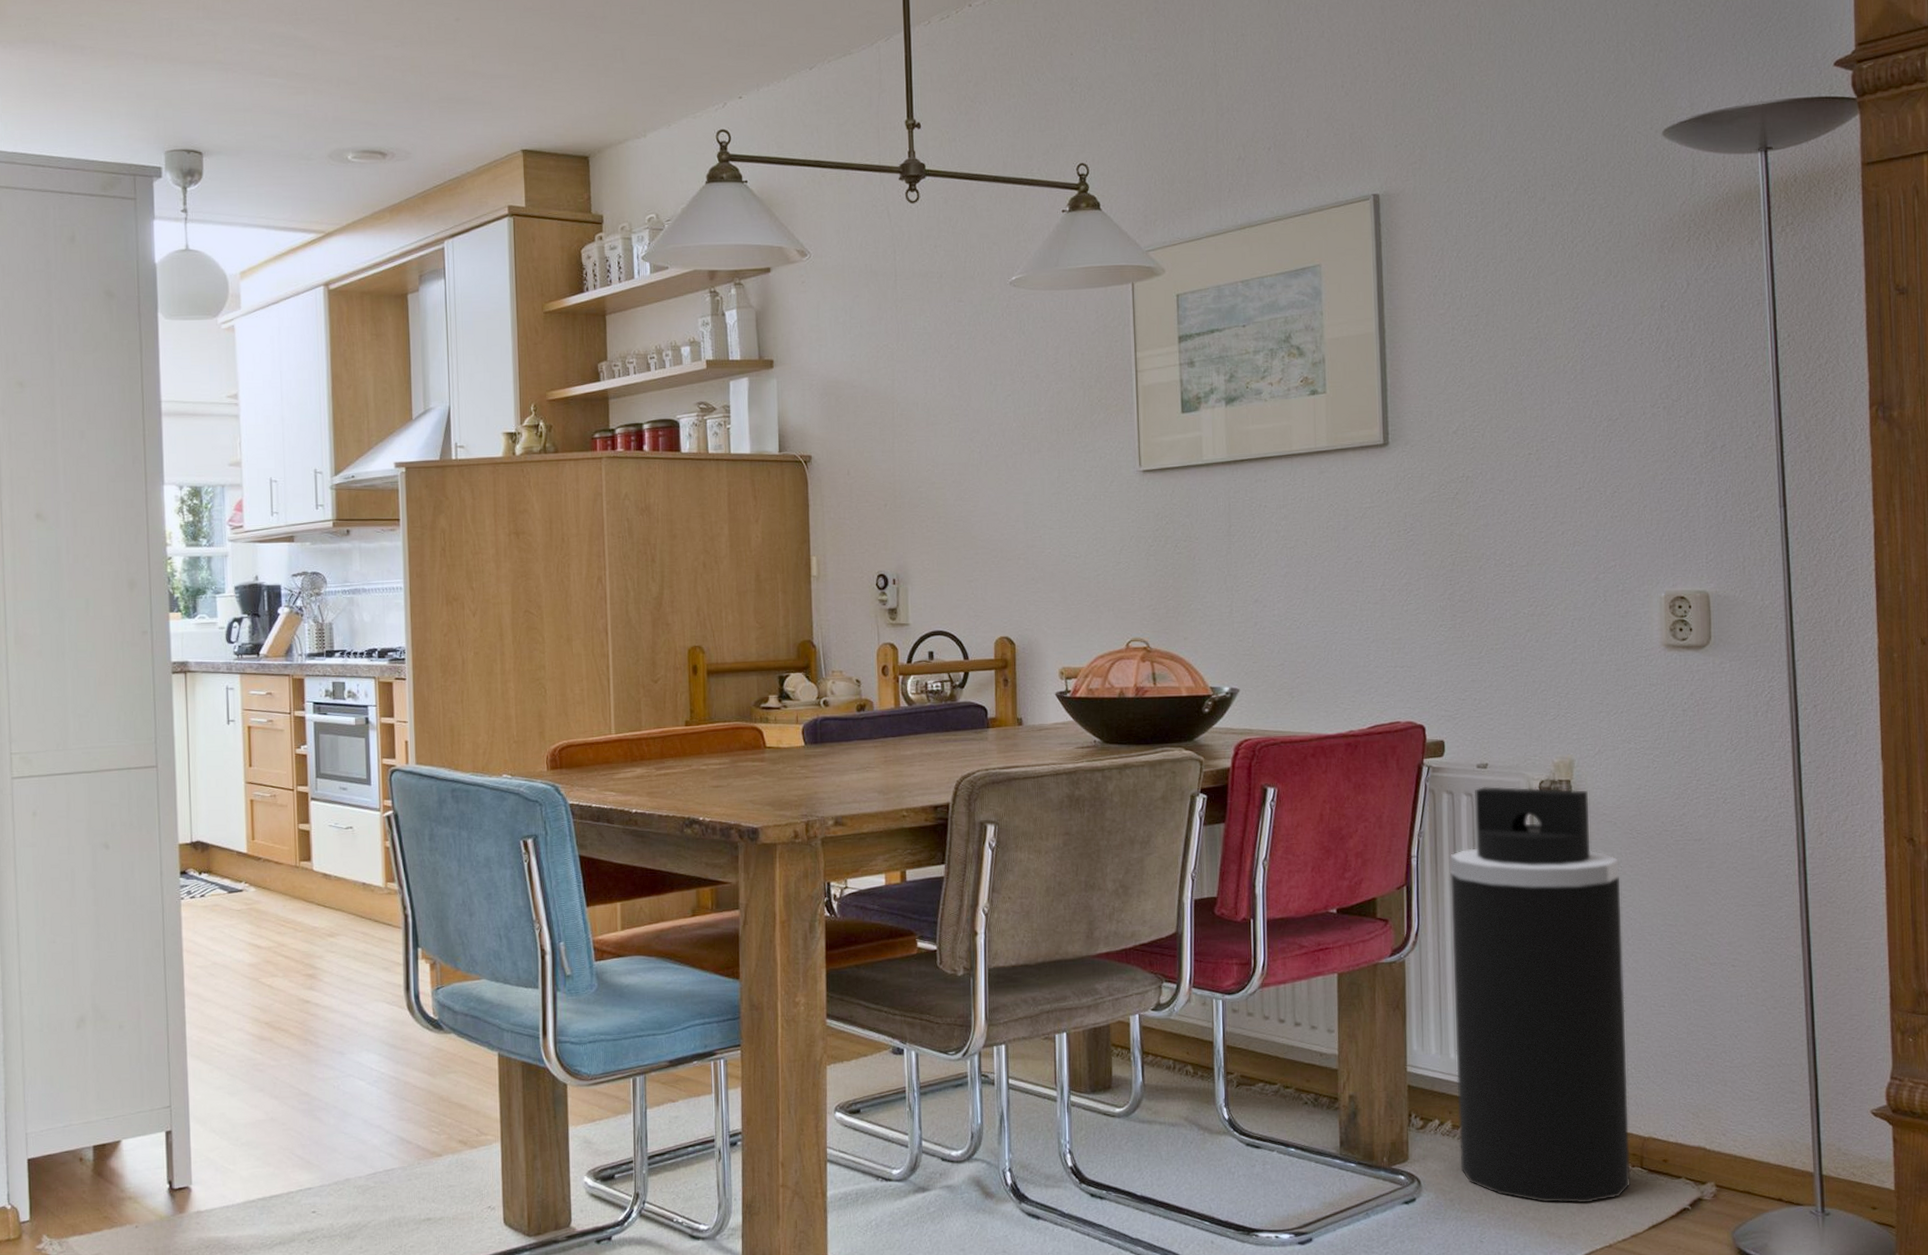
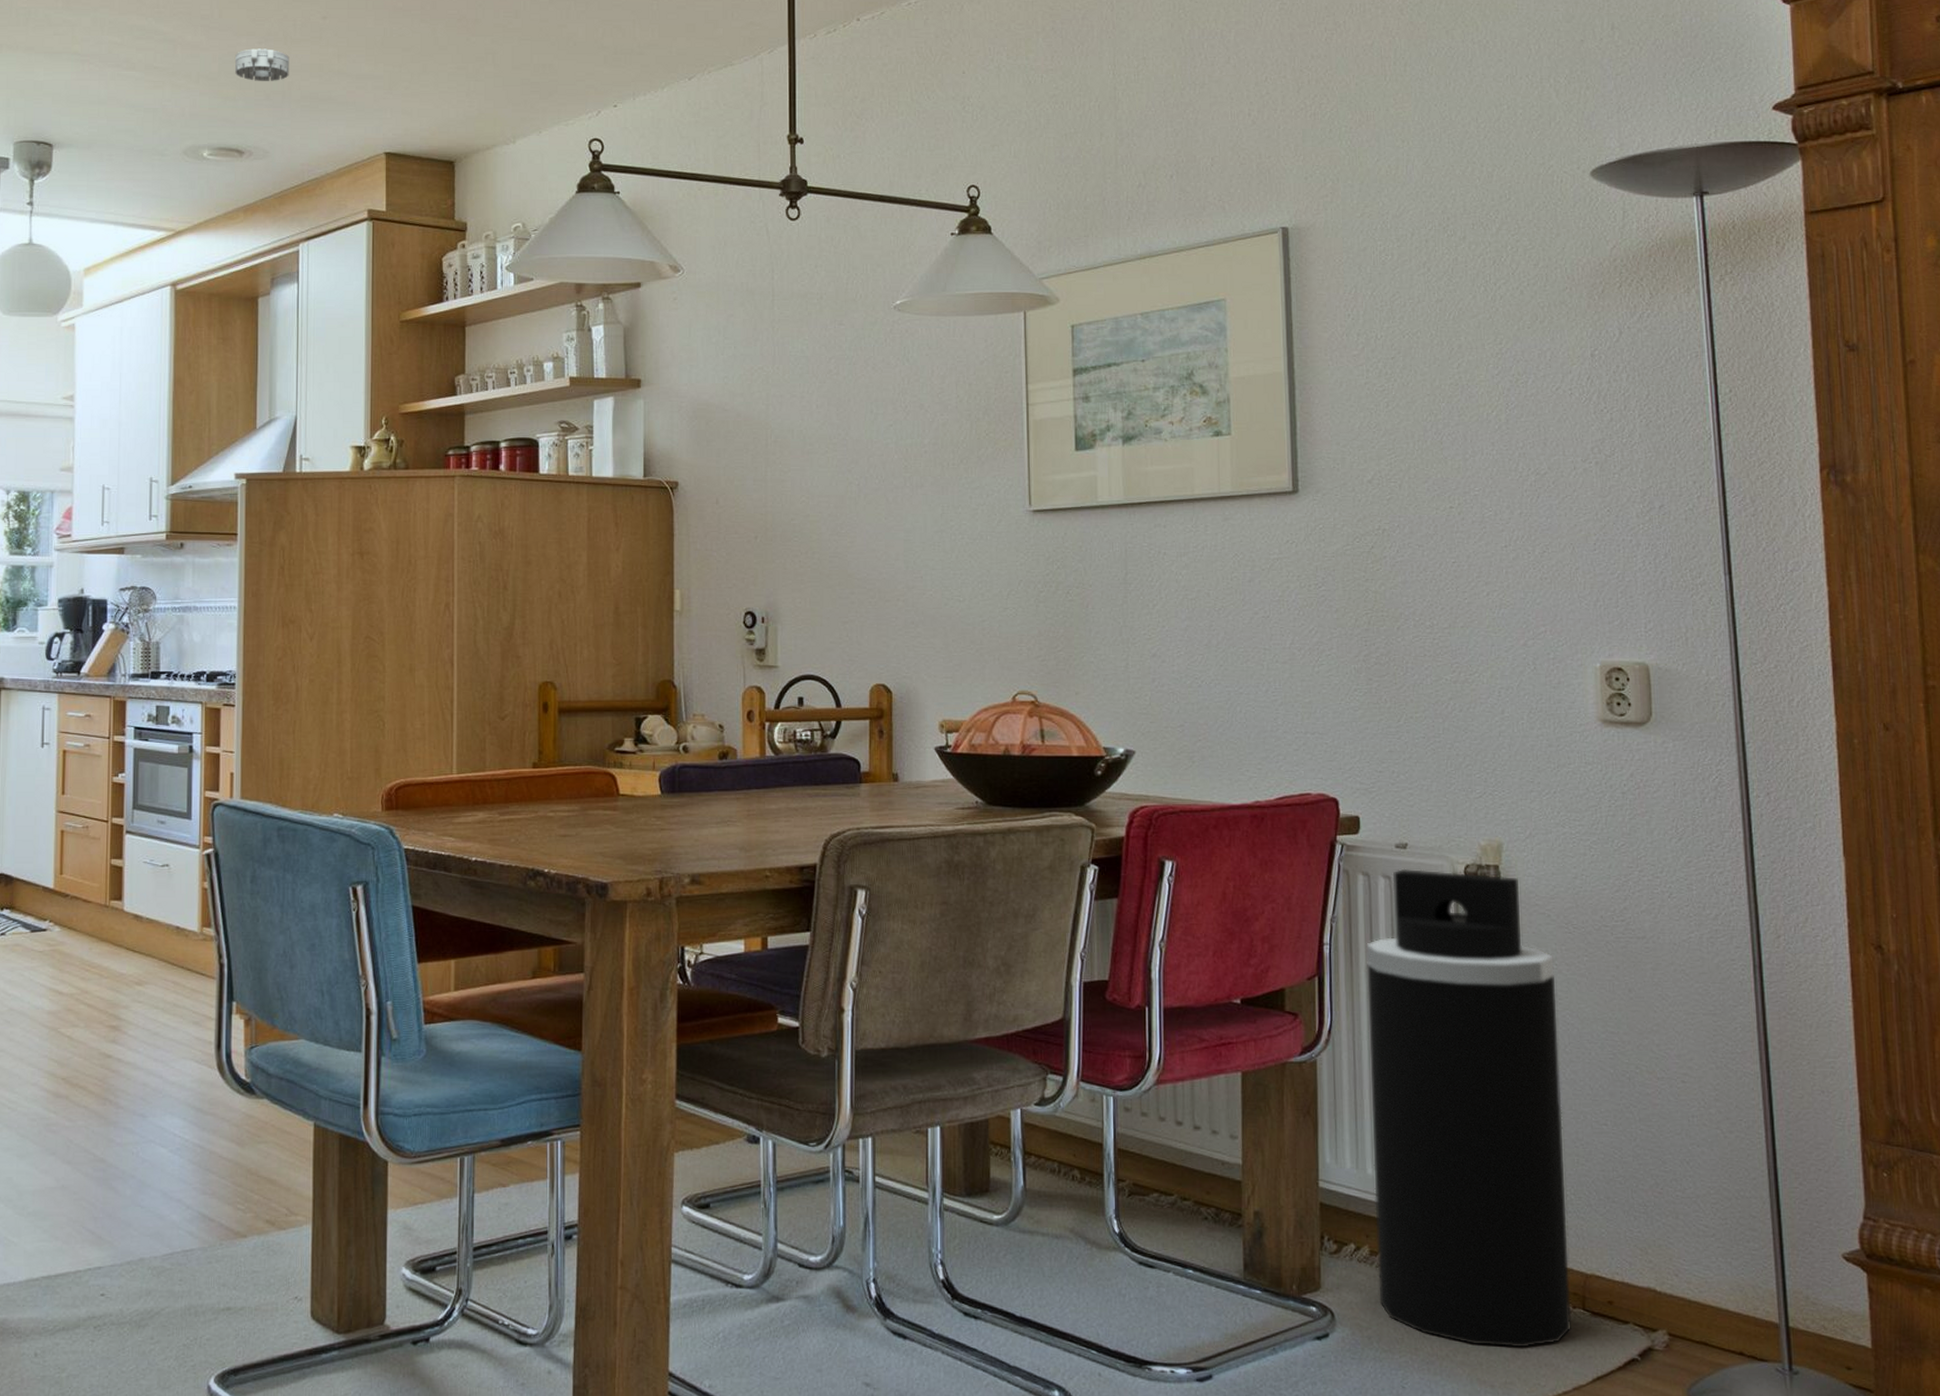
smoke detector: none [373,51,426,84] -> present [235,47,289,81]

